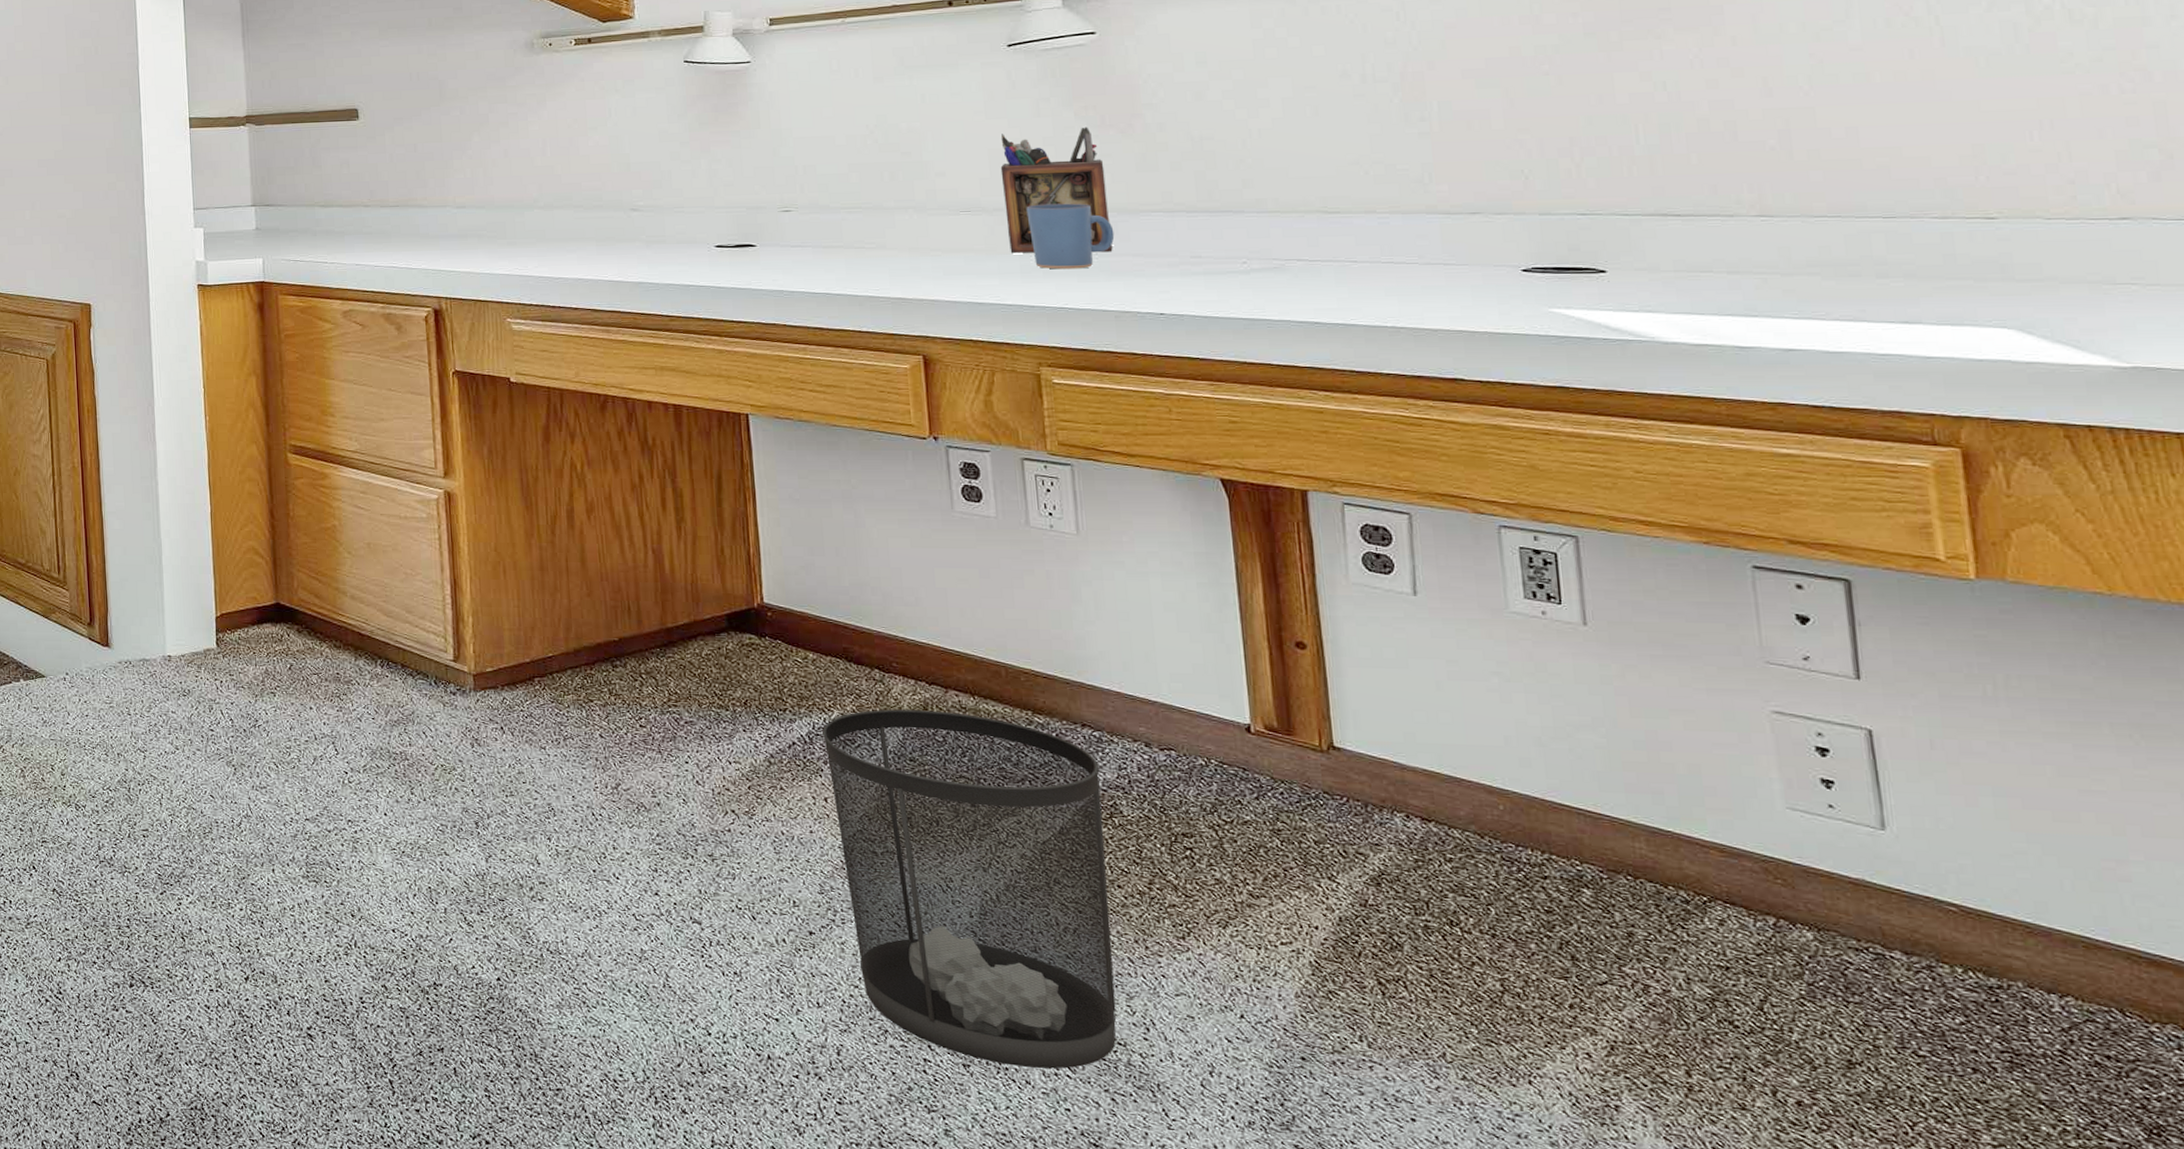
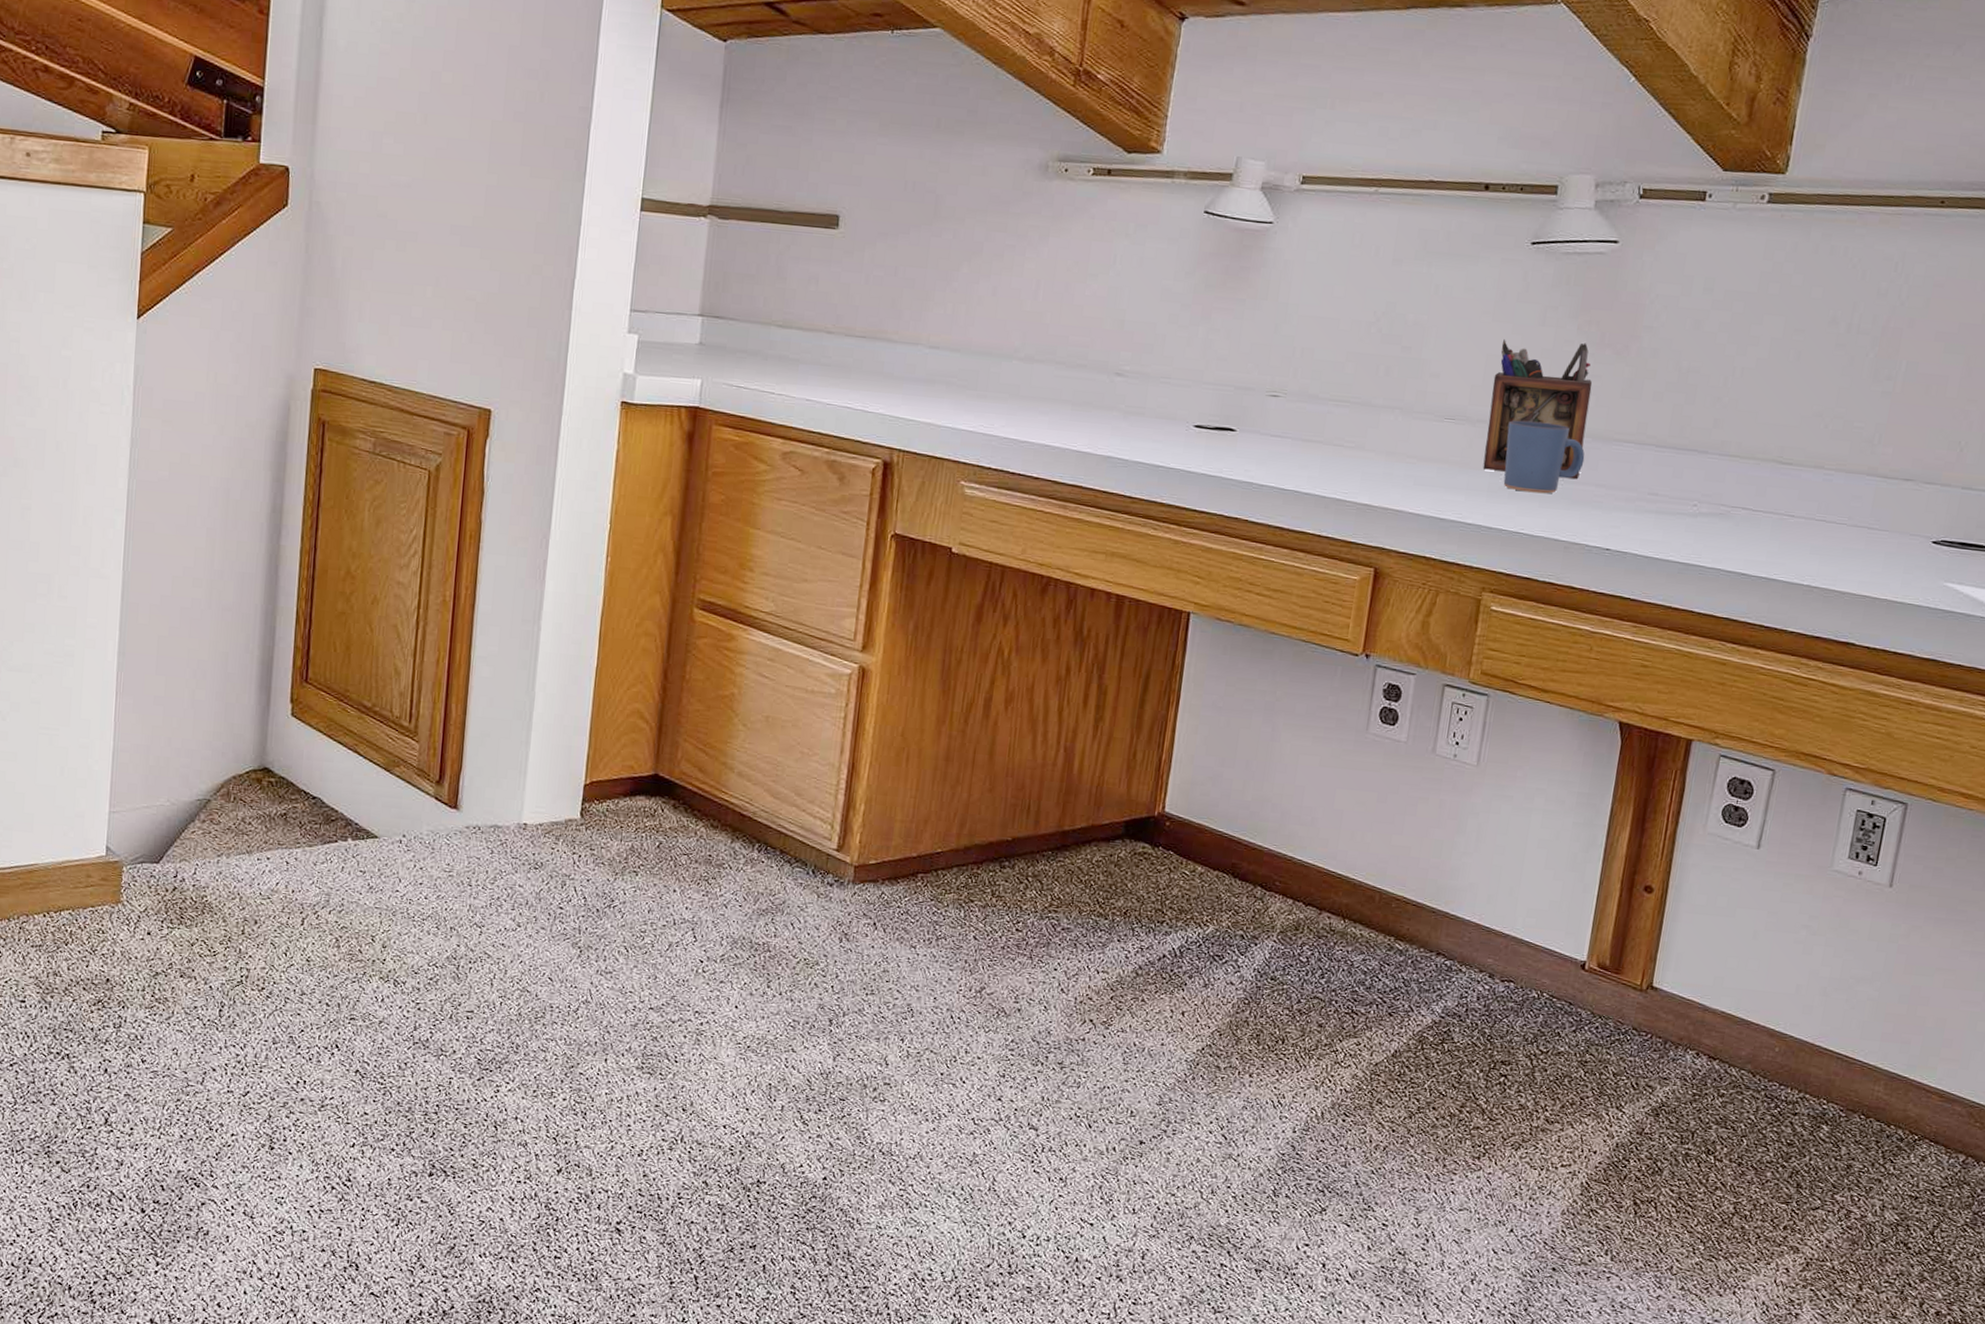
waste bin: present [821,709,1116,1069] -> none [1180,927,1444,1275]

